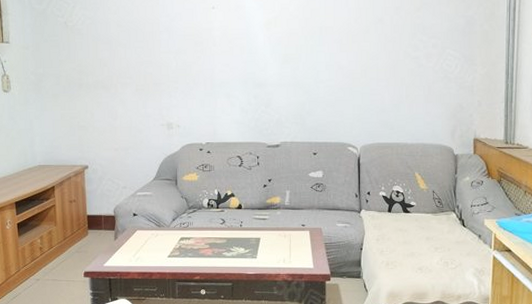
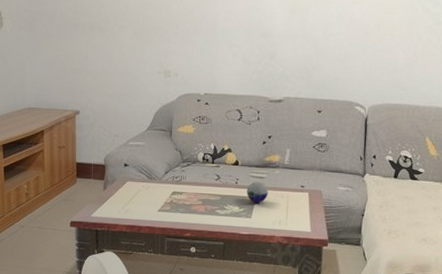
decorative orb: none [251,223,271,243] -> present [246,181,268,203]

